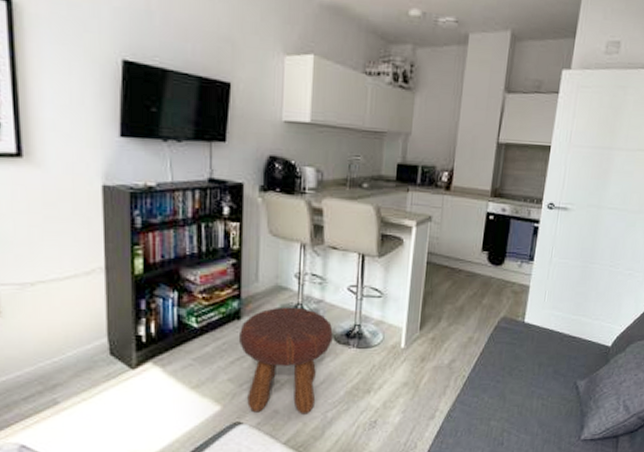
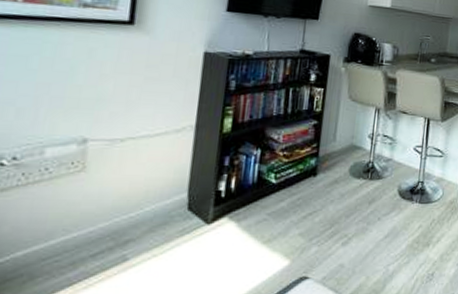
footstool: present [238,306,333,414] -> none [312,164,399,268]

